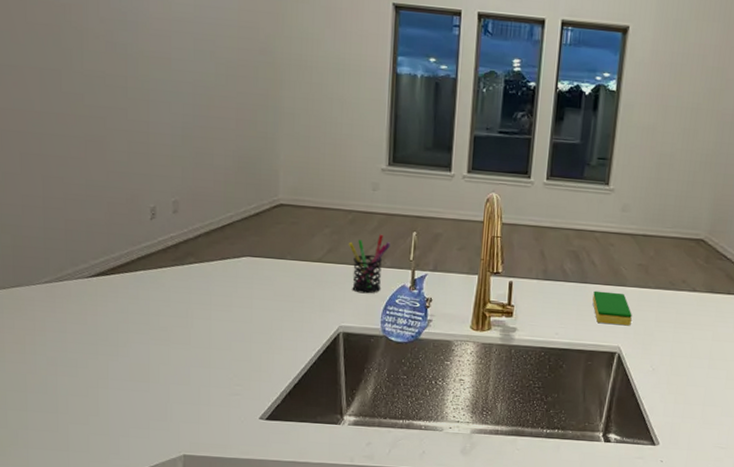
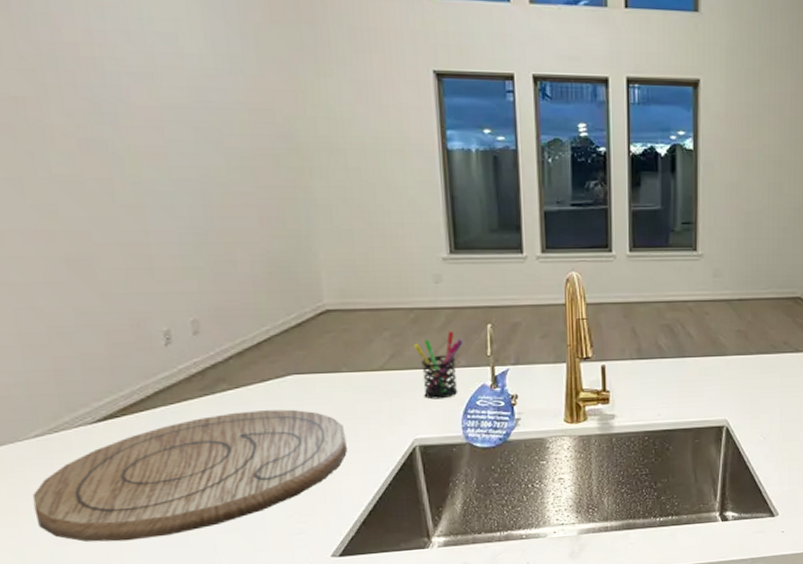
cutting board: none [37,283,283,380] -> present [32,409,347,542]
dish sponge: present [592,290,632,326] -> none [693,363,736,397]

